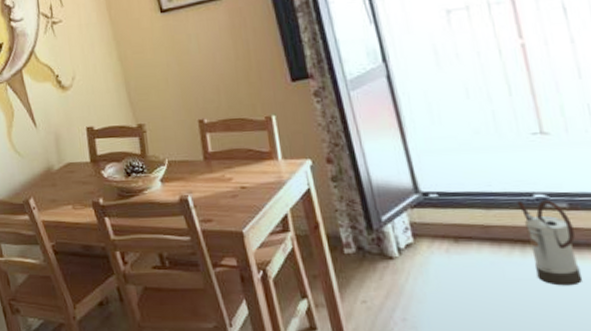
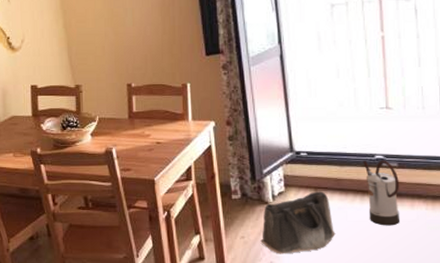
saddlebag: none [388,241,491,324] -> present [260,191,335,254]

